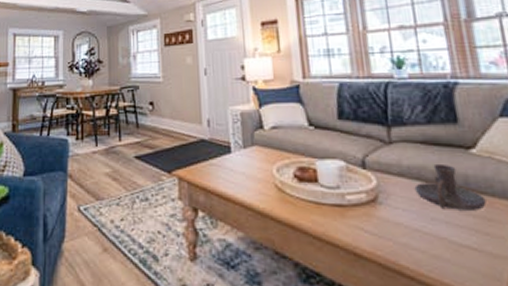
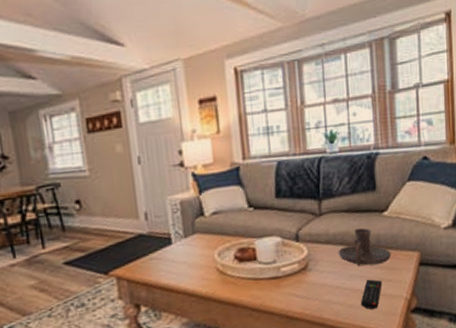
remote control: none [448,227,478,267] -> present [360,279,382,310]

